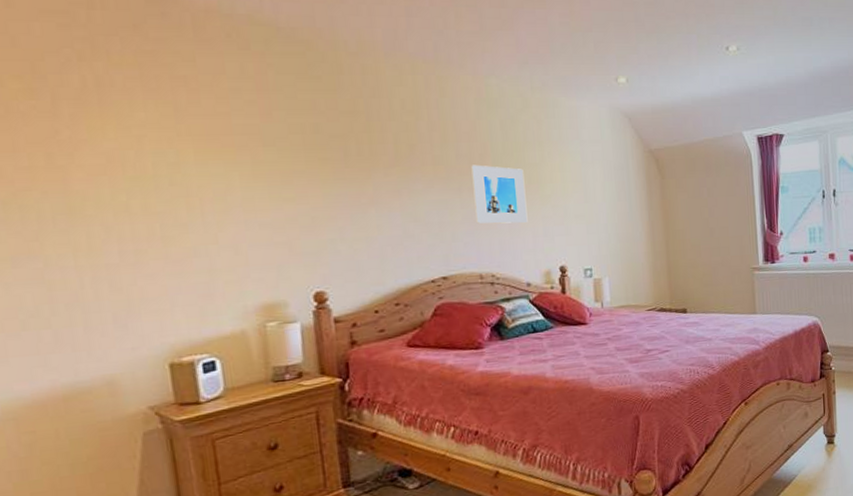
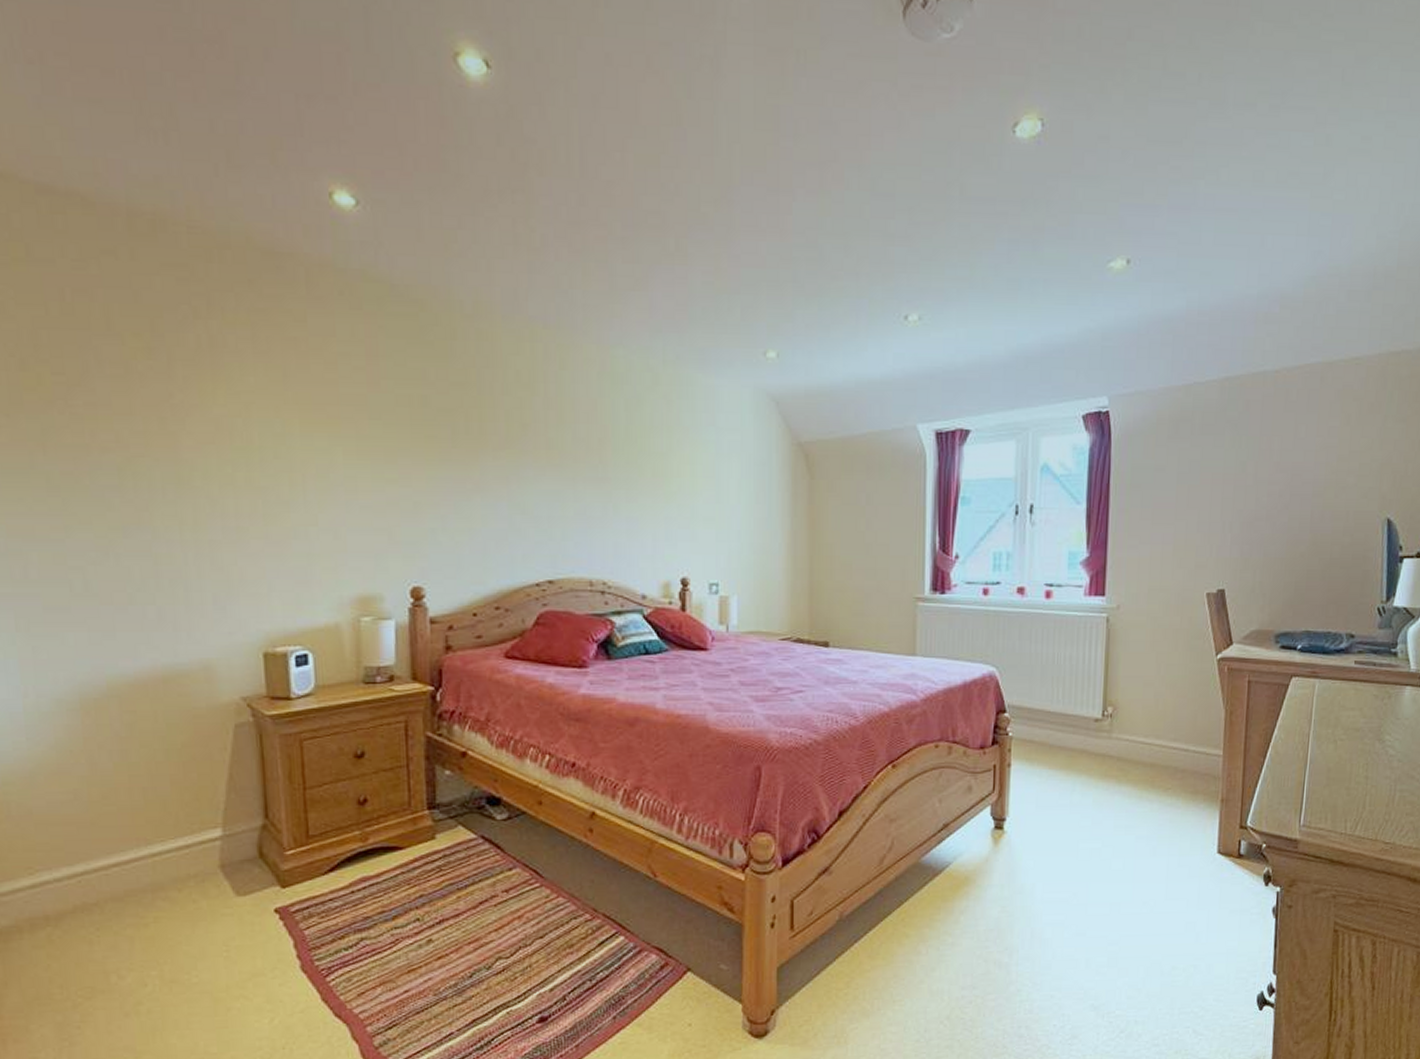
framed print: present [471,164,528,224] -> none [588,451,648,523]

